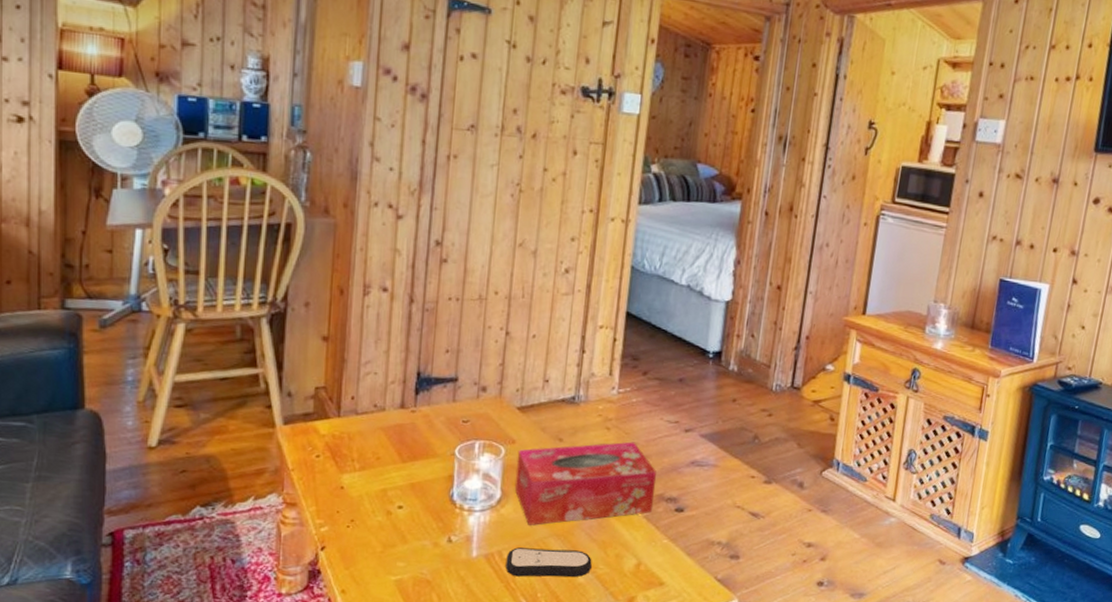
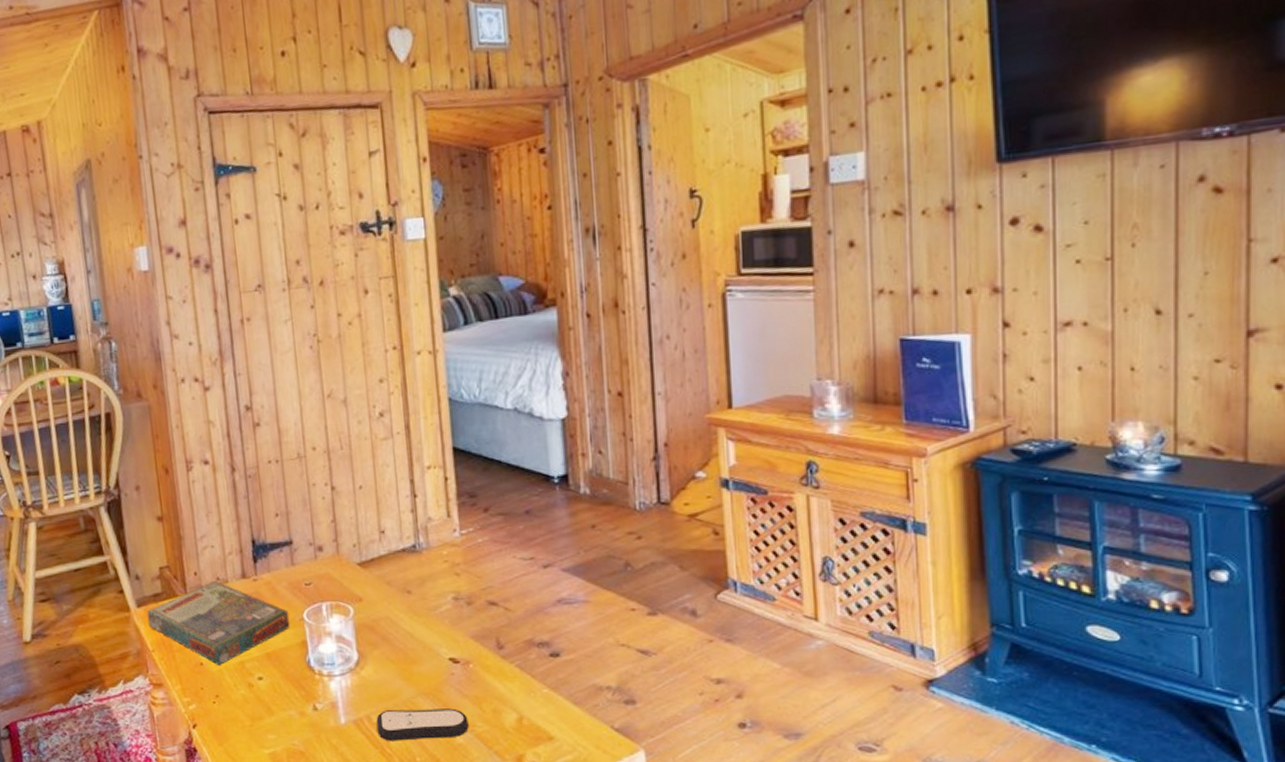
board game: none [292,406,441,490] -> present [146,580,290,665]
tissue box: present [514,441,657,525] -> none [366,585,525,686]

